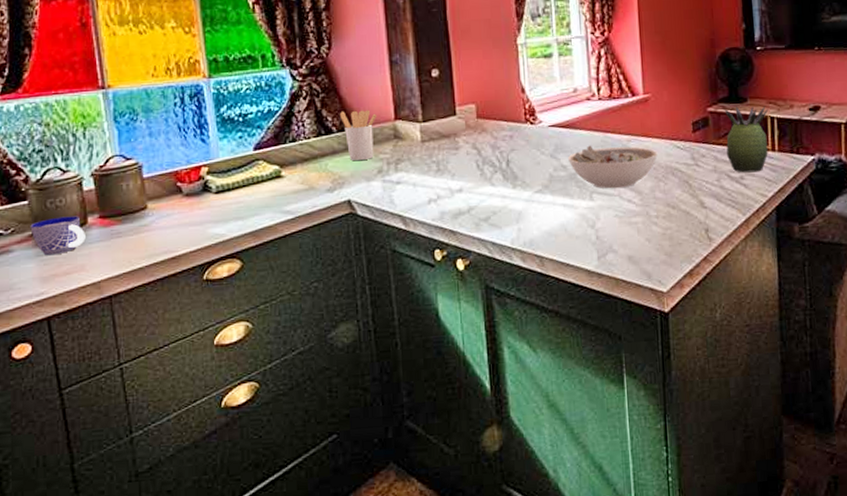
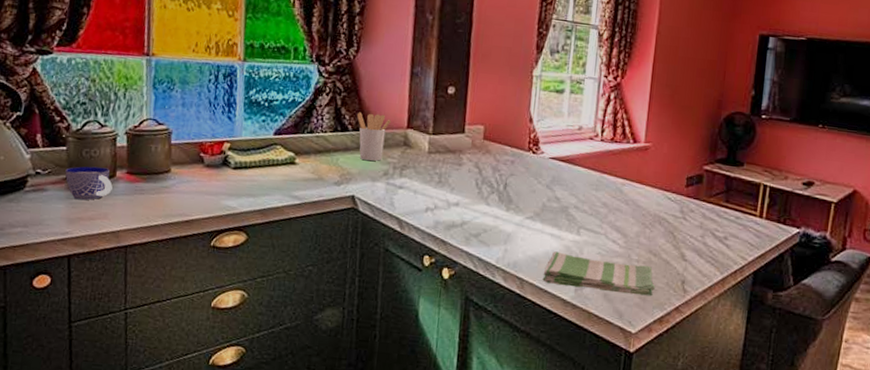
dish towel: none [562,220,679,256] -> present [542,251,655,296]
bowl: present [567,145,658,189] -> none [562,182,649,228]
succulent plant: present [724,106,769,173] -> none [715,169,763,236]

